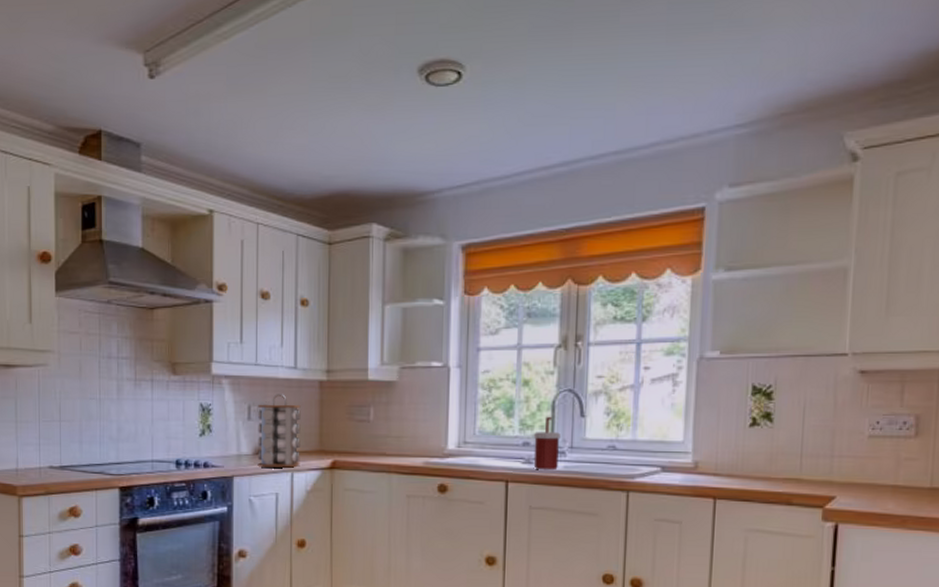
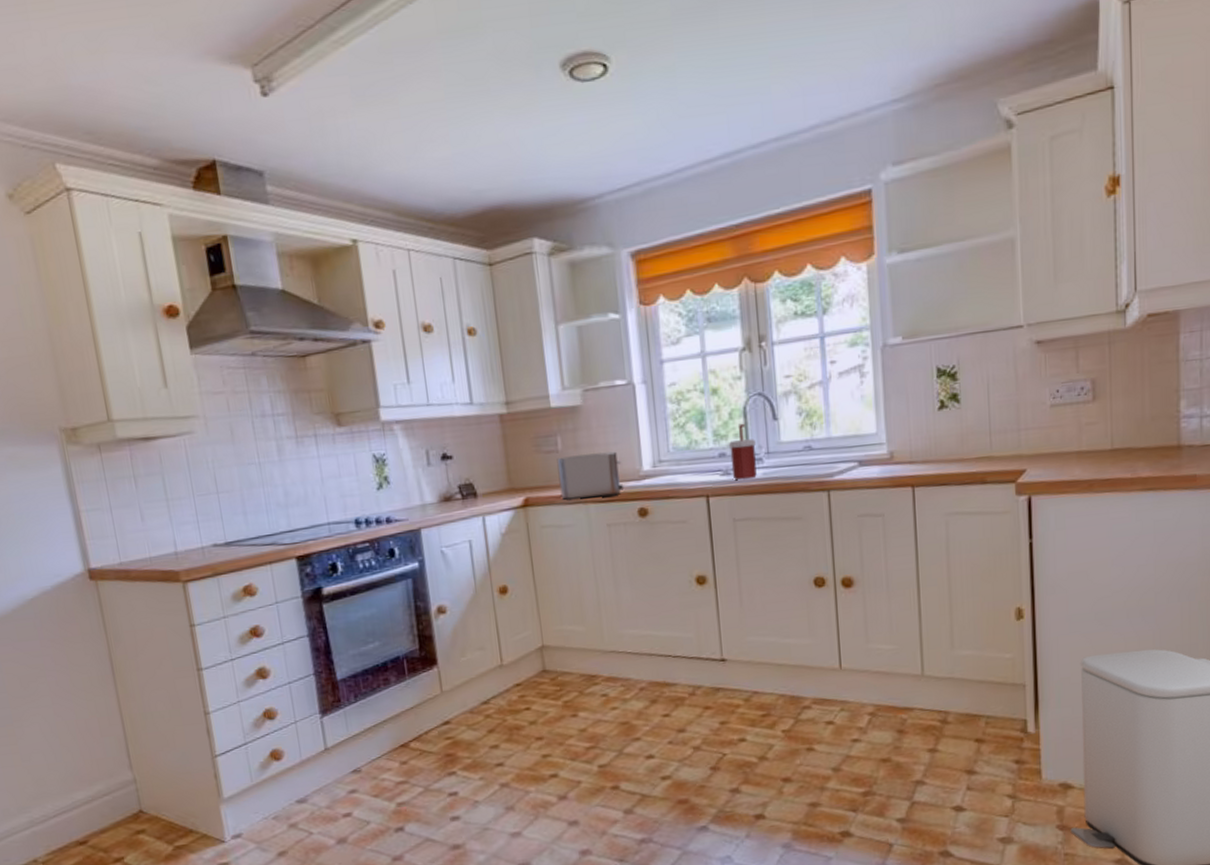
spice rack: present [257,394,301,469] -> none [436,433,491,516]
toaster: none [365,427,428,470] -> present [557,451,624,502]

